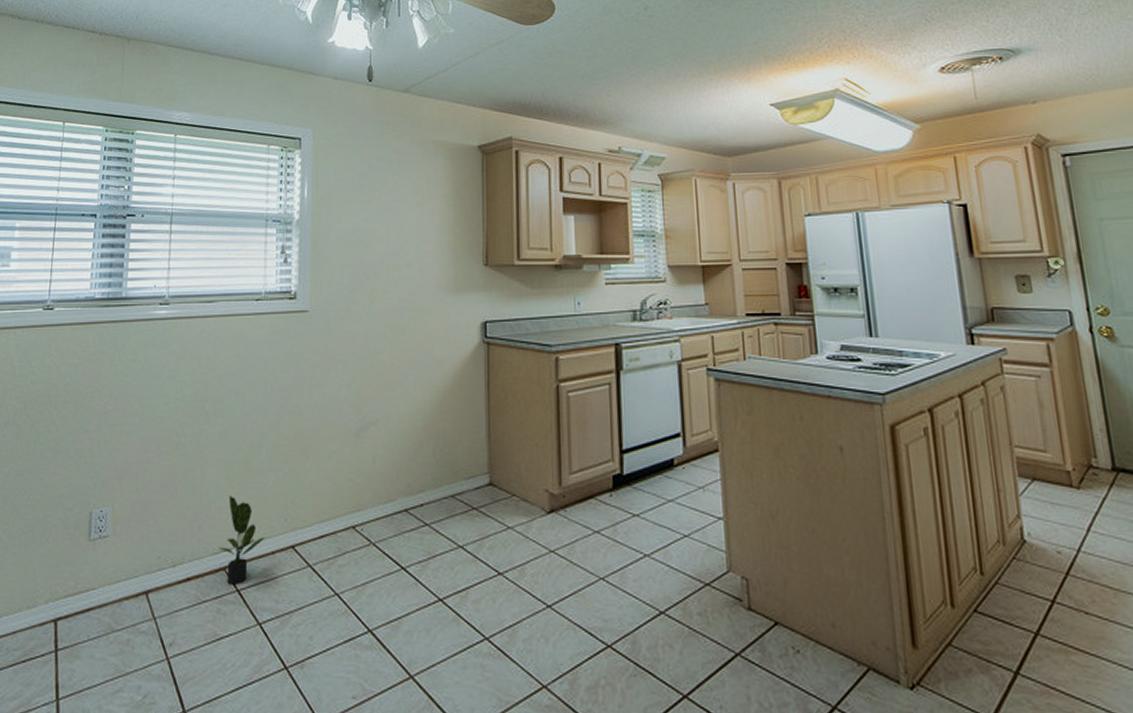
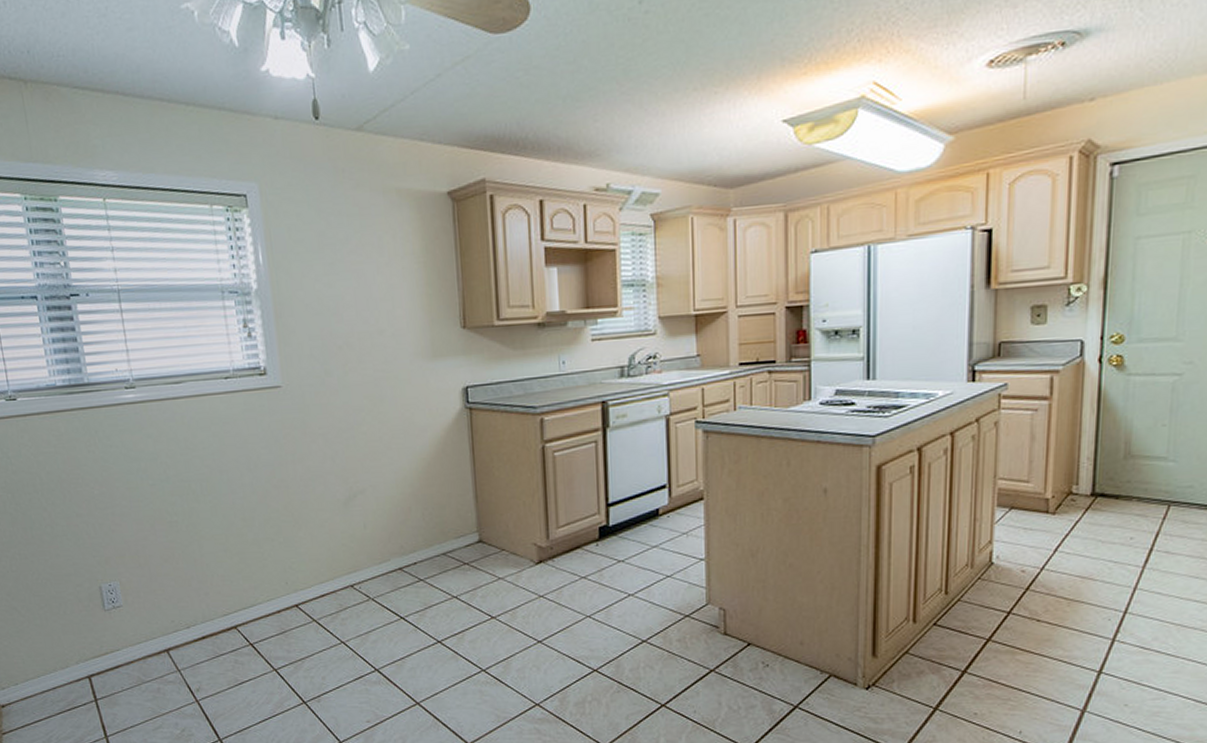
potted plant: present [217,495,266,585] -> none [226,565,270,640]

